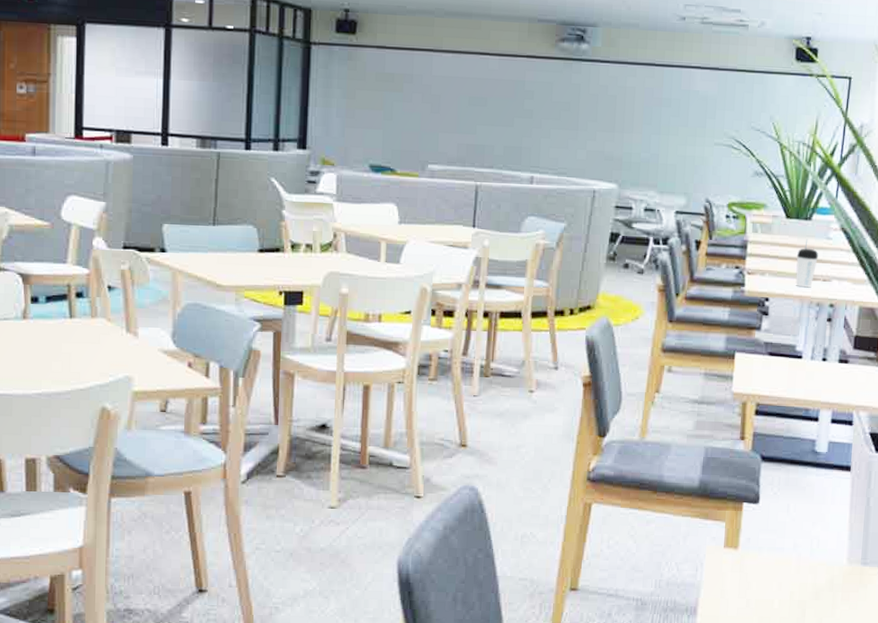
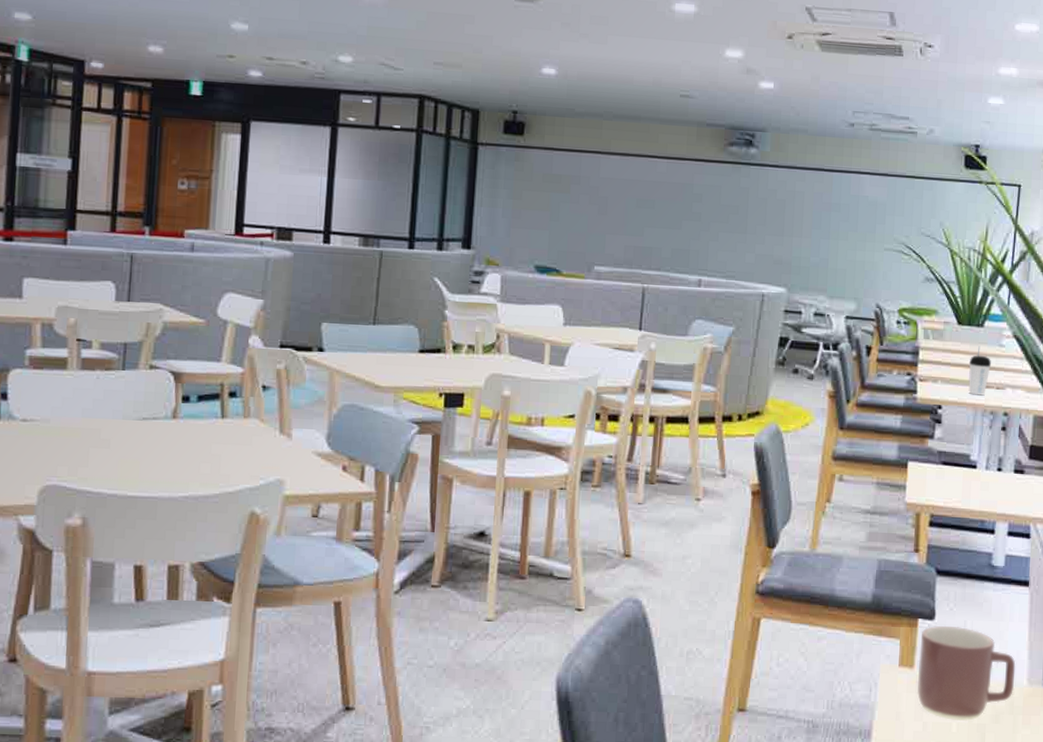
mug: none [740,509,836,599] -> present [916,626,1016,722]

